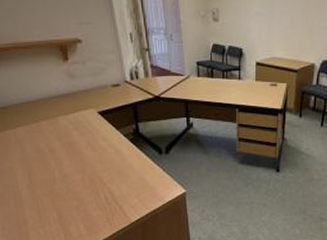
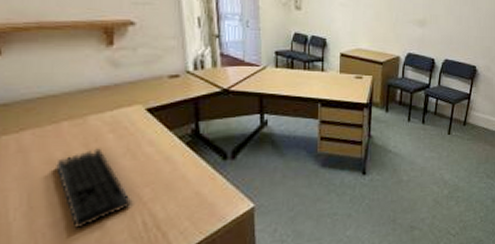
keyboard: none [42,142,96,199] -> present [56,148,133,229]

